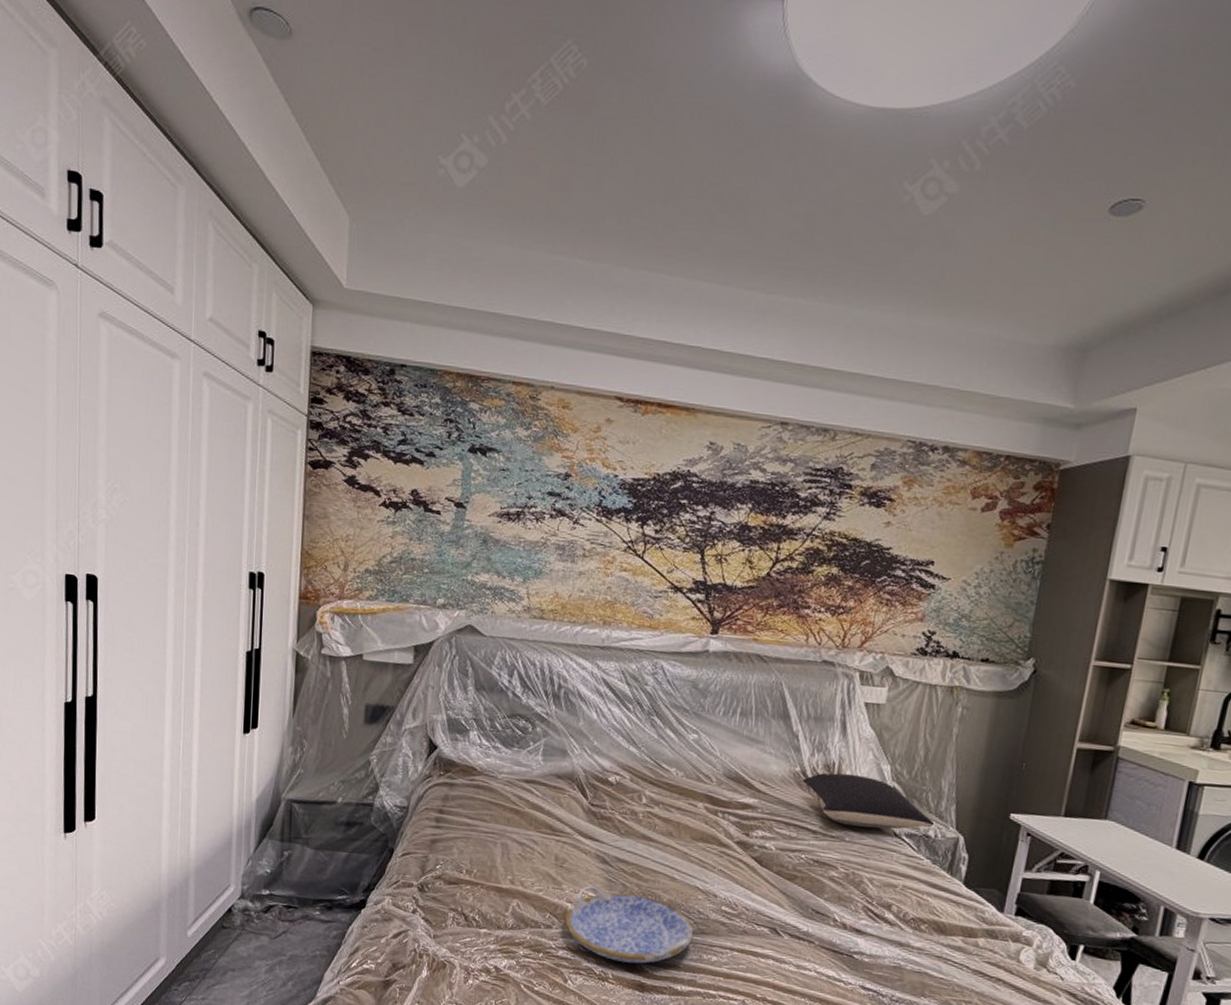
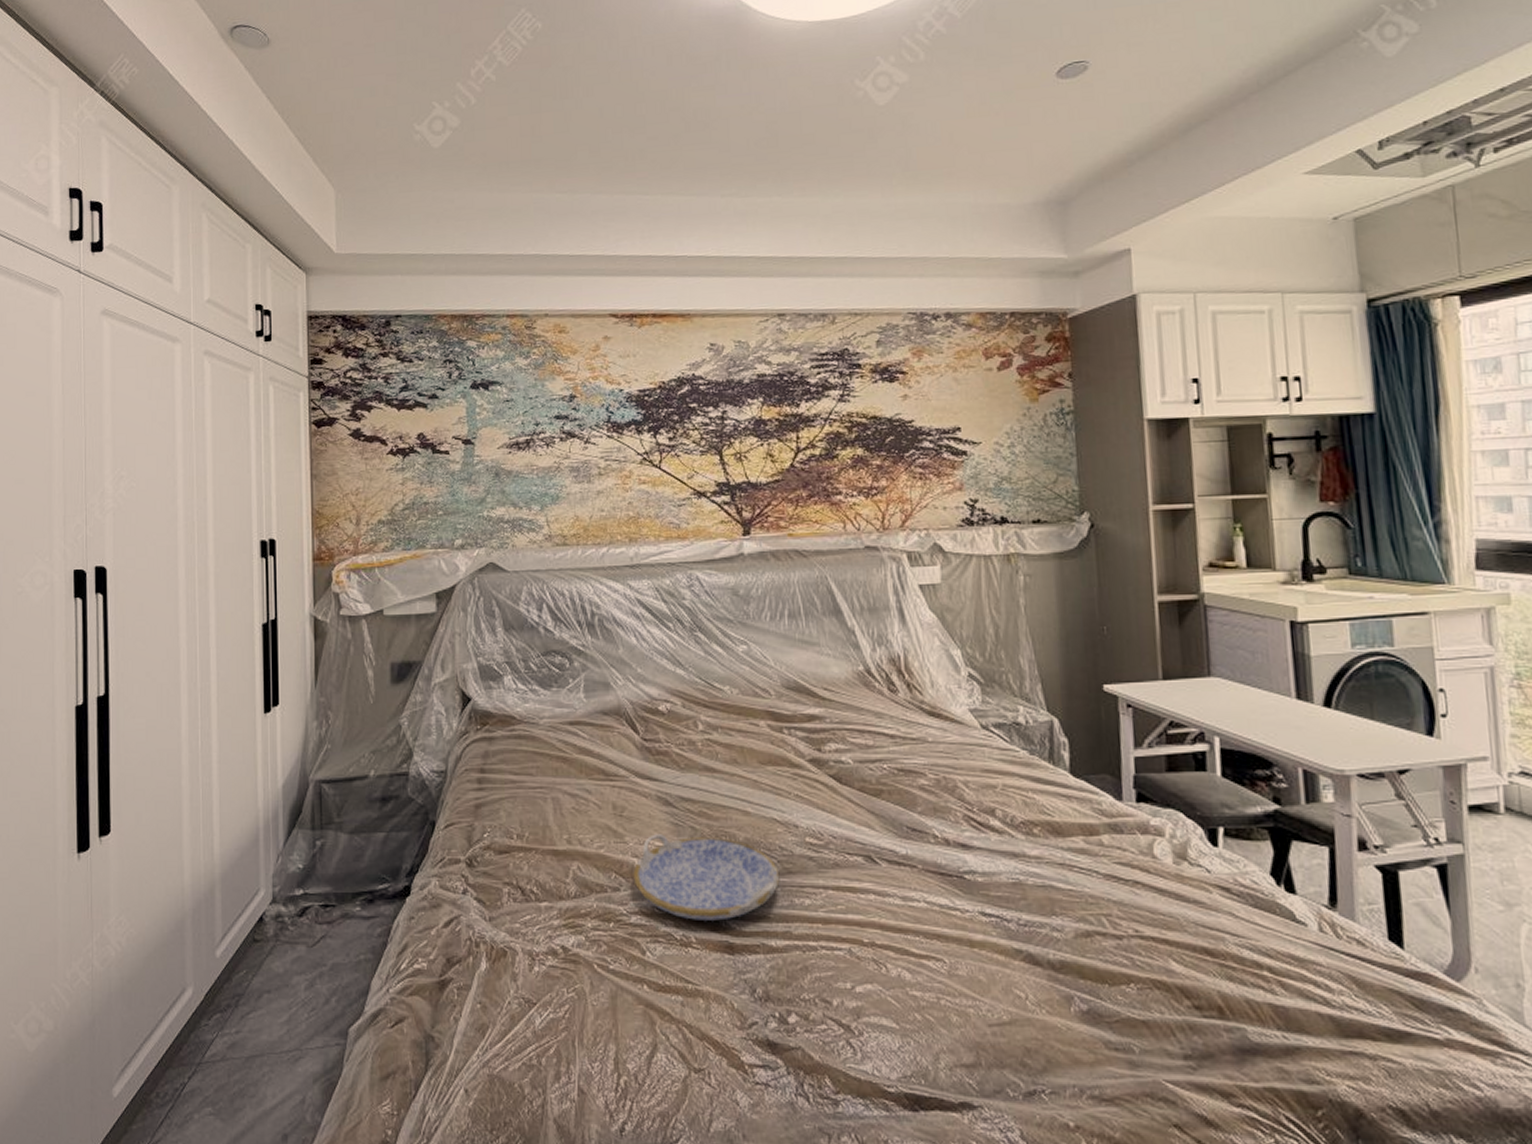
pillow: present [802,773,935,829] -> none [868,665,1023,723]

